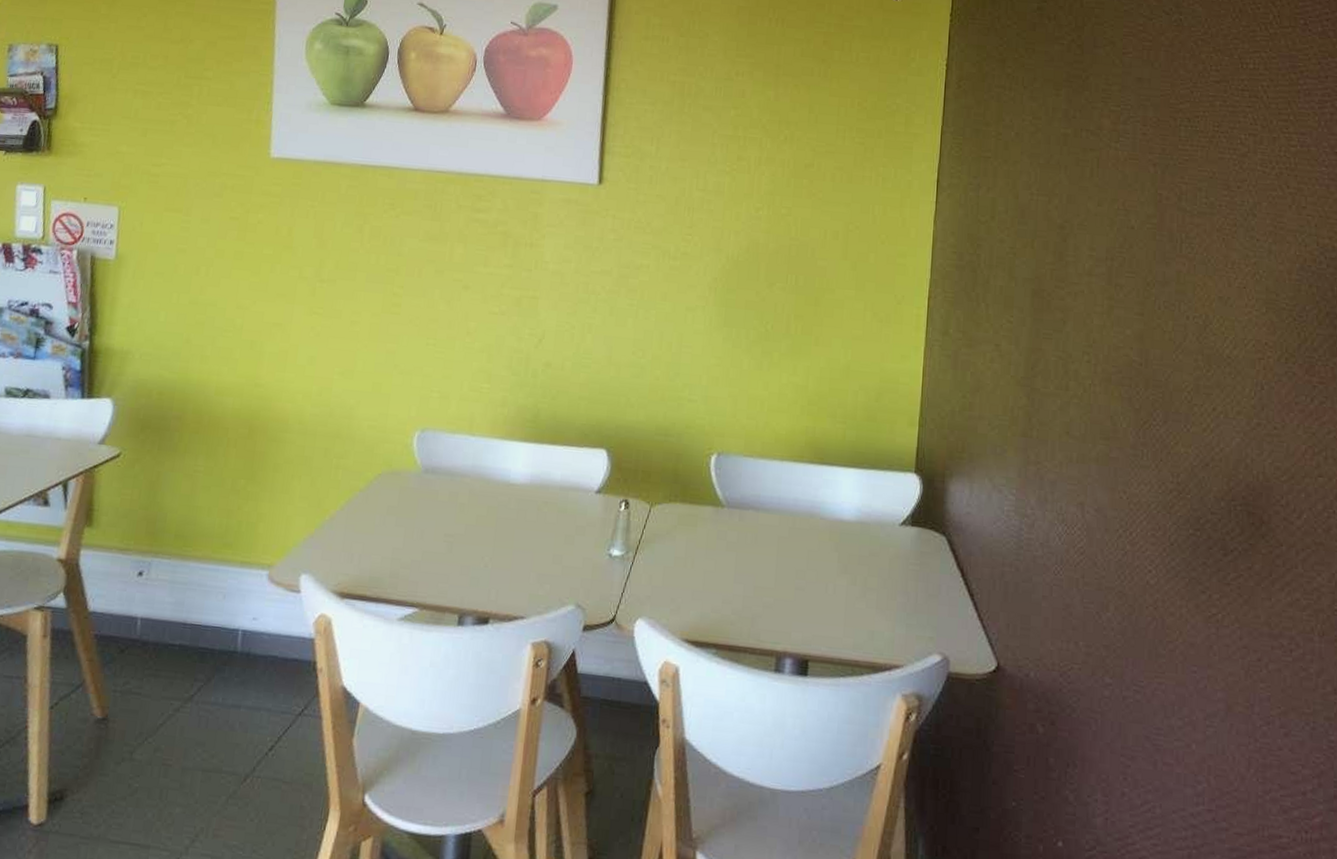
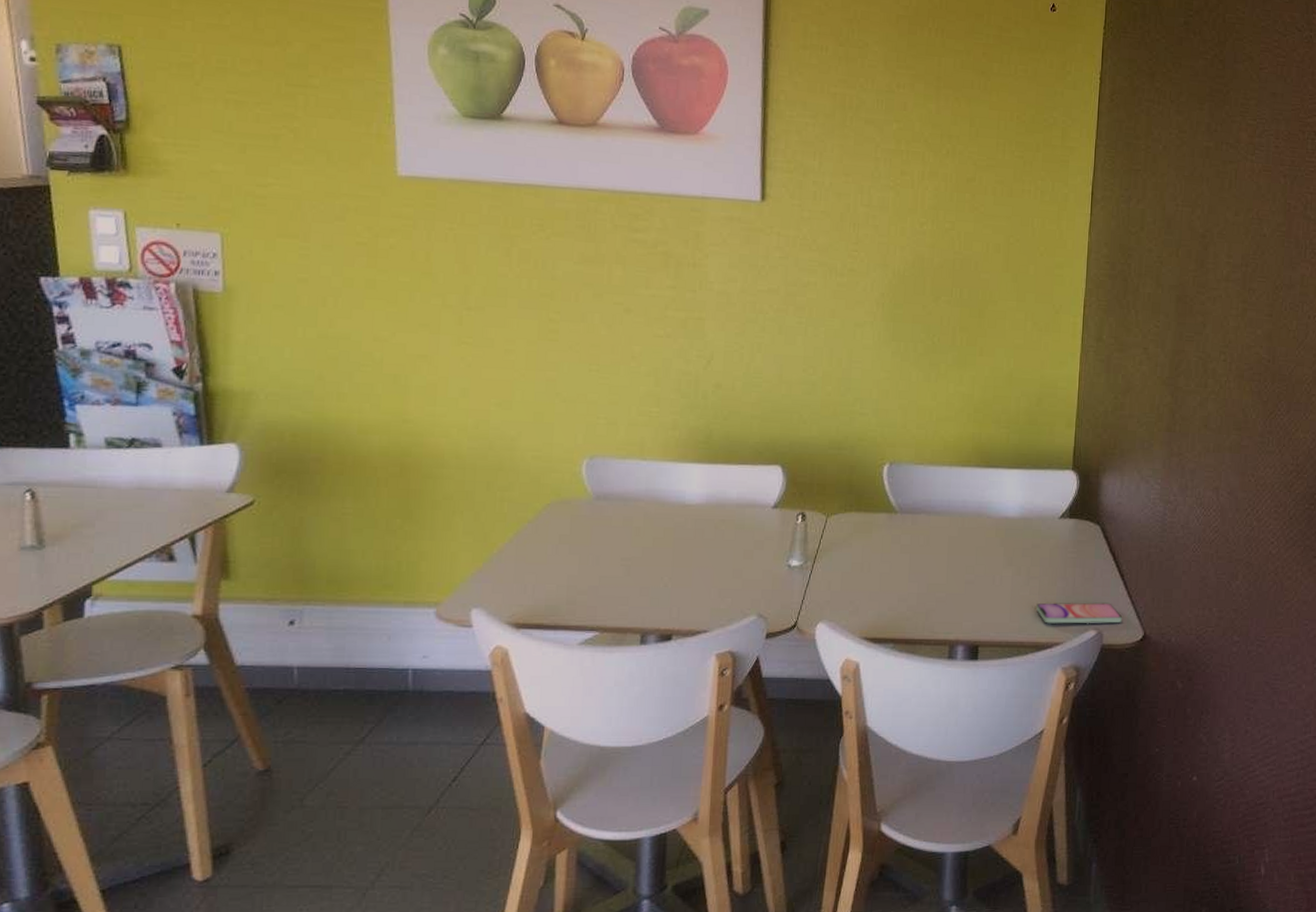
smartphone: none [873,618,972,649] -> present [1036,602,1123,624]

